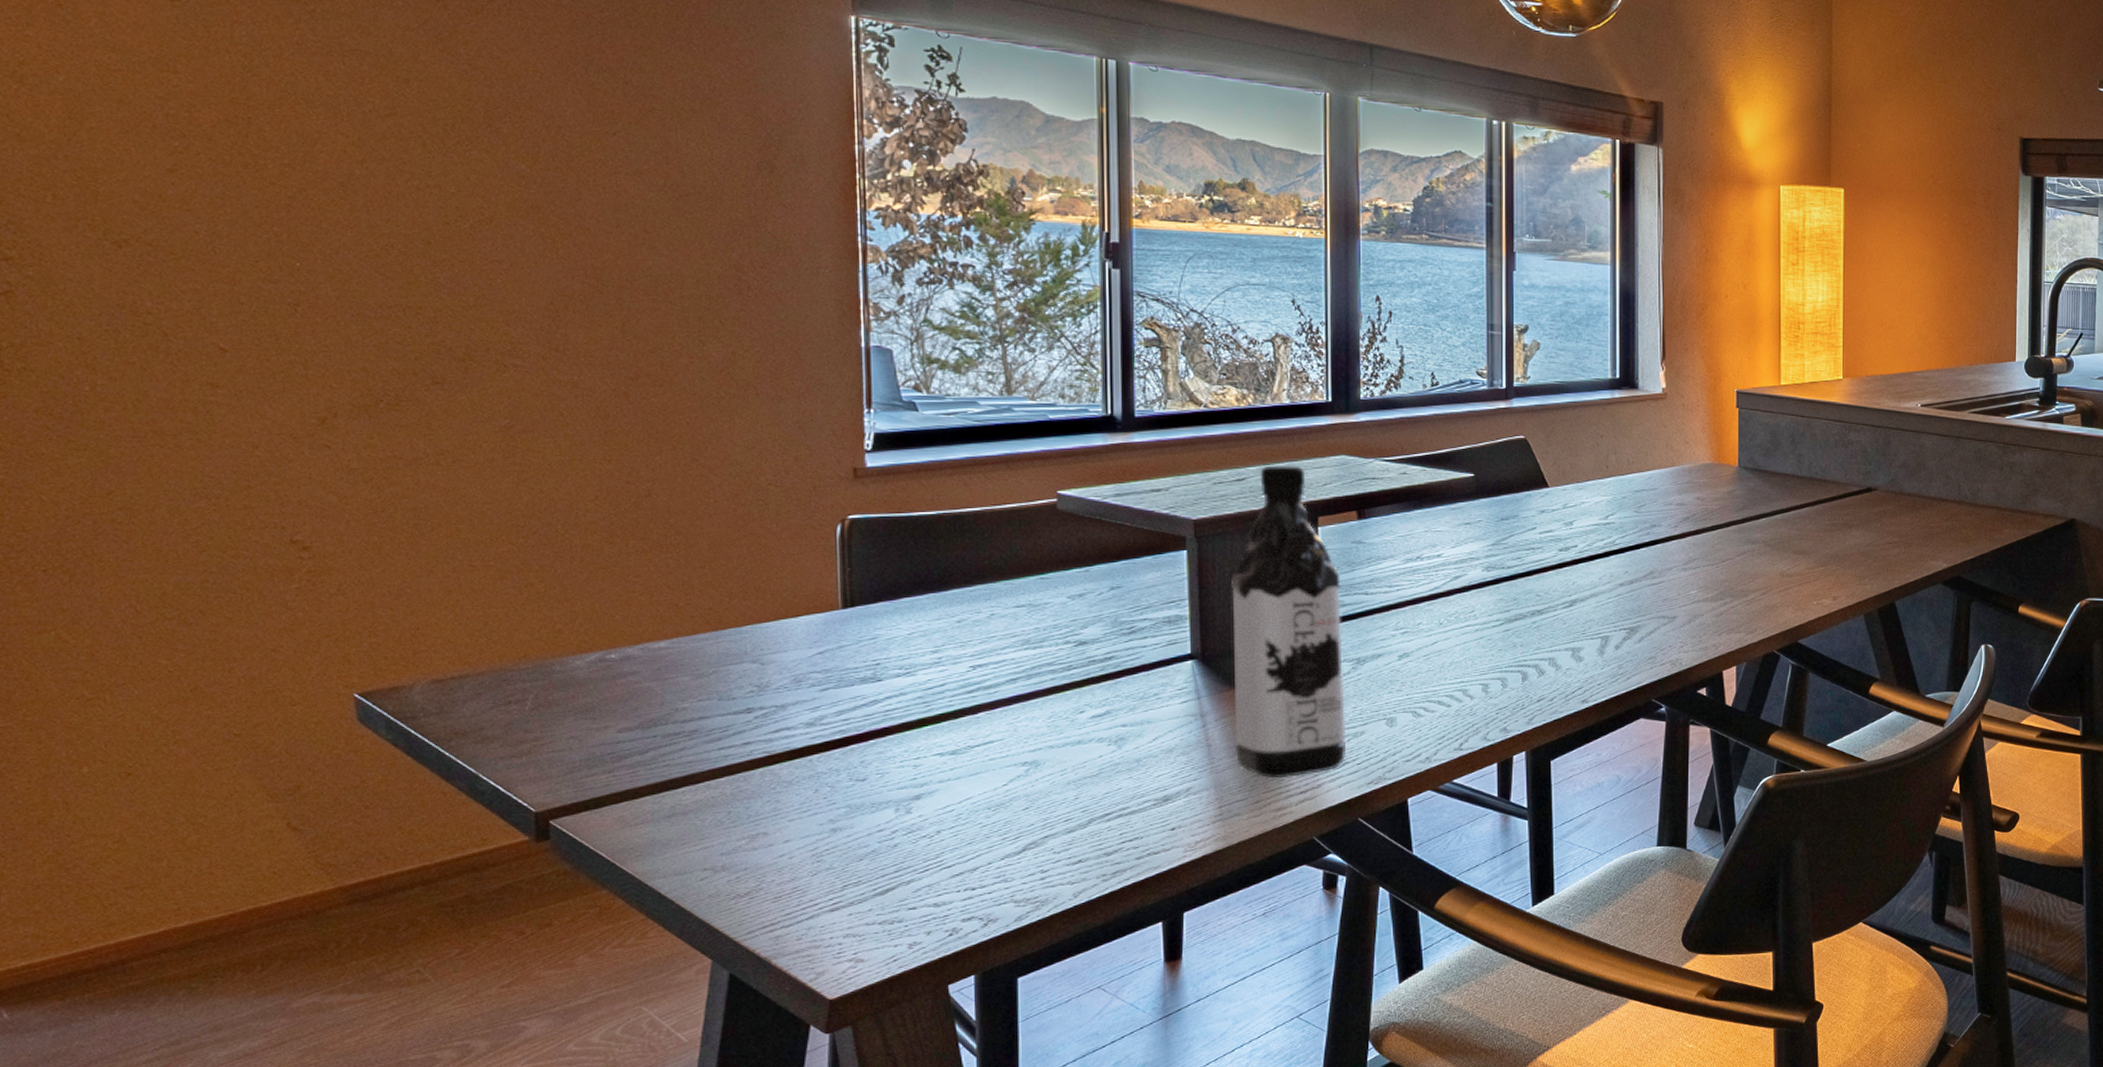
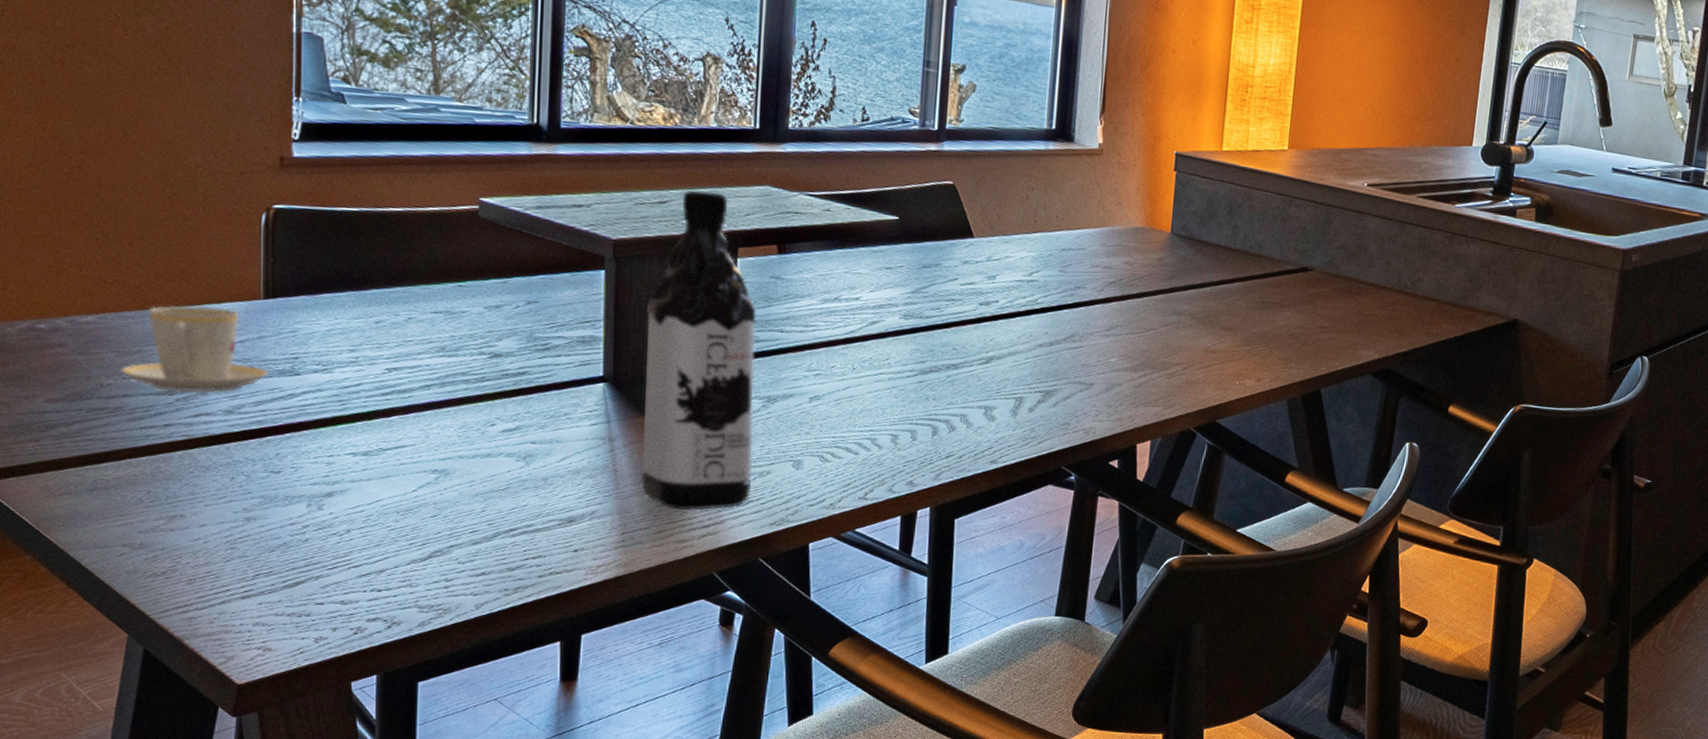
teacup: none [696,621,850,709] -> present [121,305,269,393]

